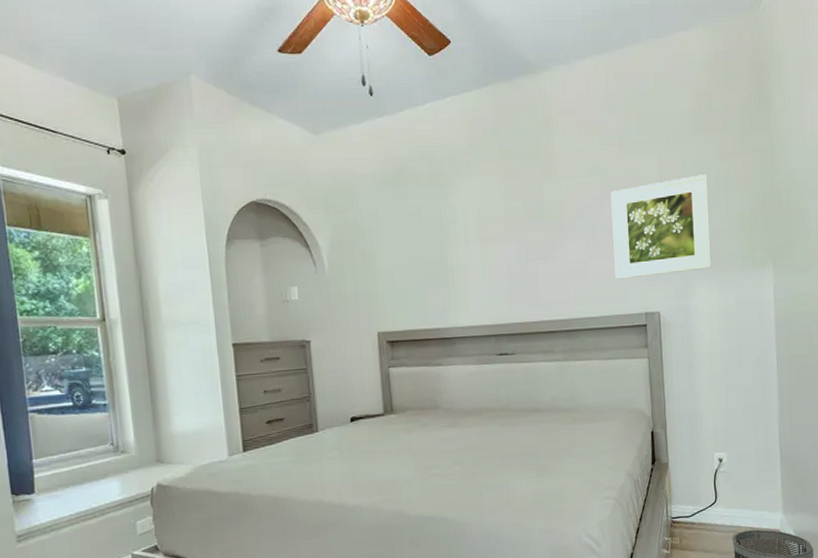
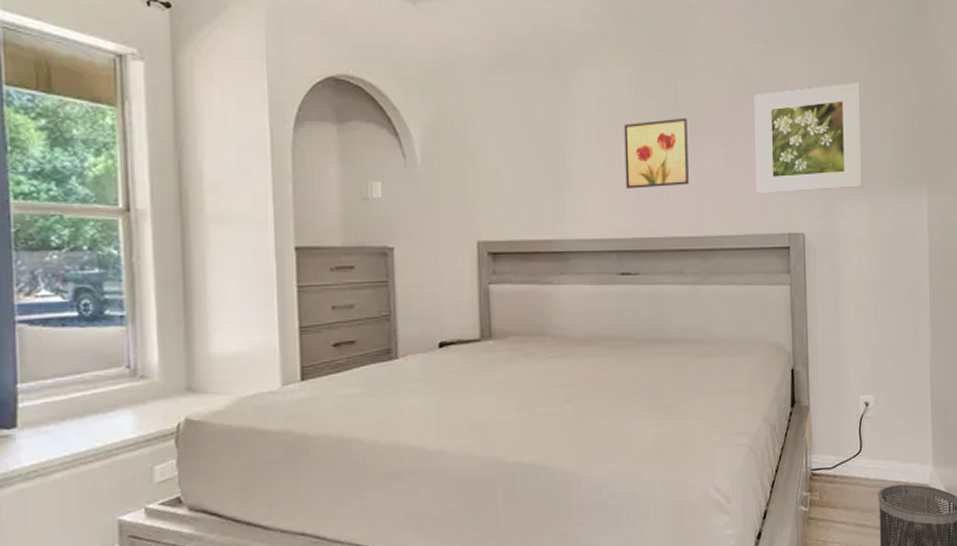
wall art: none [497,216,555,281] -> present [624,118,689,189]

